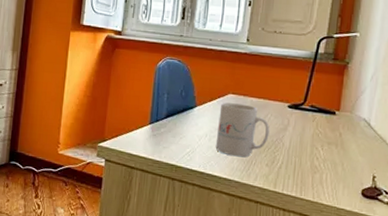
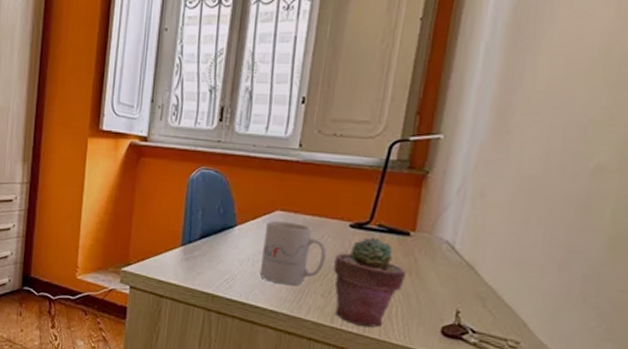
potted succulent: none [275,116,333,191] -> present [333,237,406,327]

